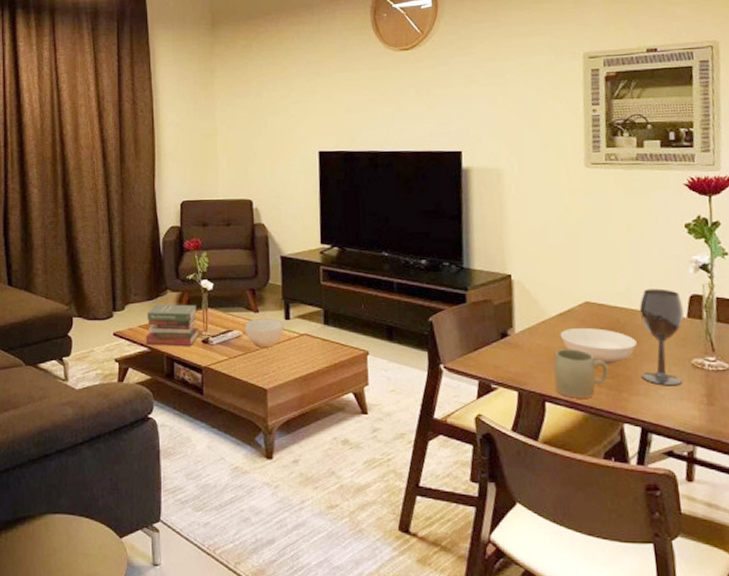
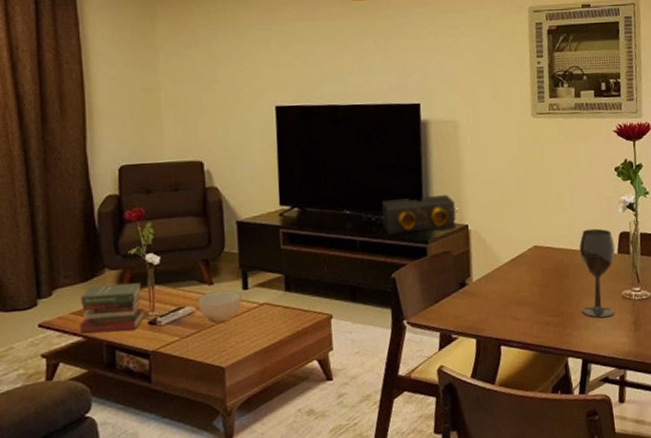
speaker: none [419,243,499,279] -> present [381,195,457,235]
mug: present [553,349,609,398] -> none [507,292,555,339]
bowl: present [560,328,637,364] -> none [512,270,578,304]

